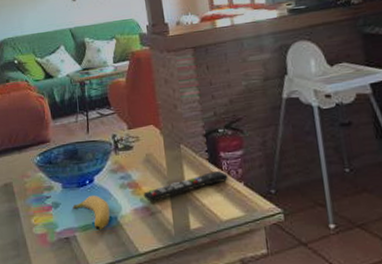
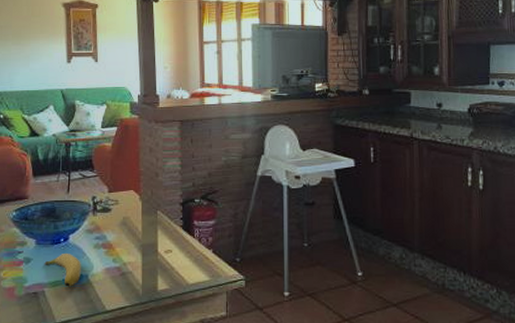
remote control: present [143,171,229,202] -> none [116,238,200,263]

